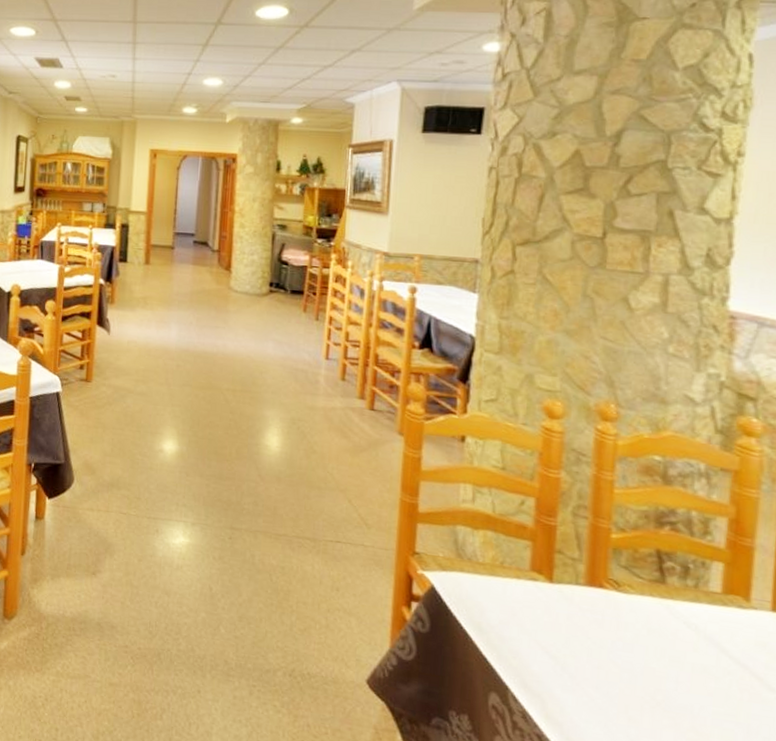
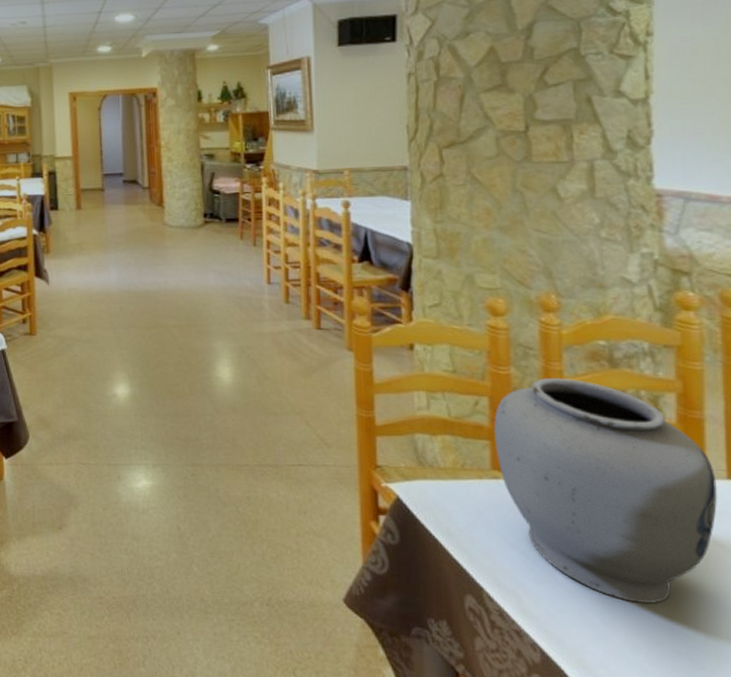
vase: none [537,486,760,727] -> present [494,378,717,603]

